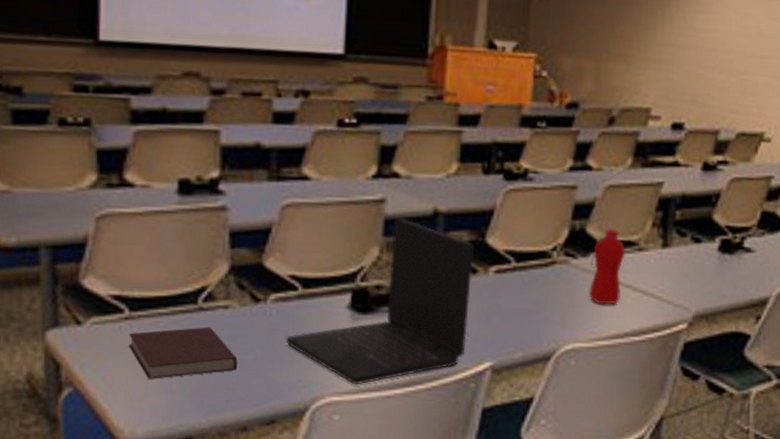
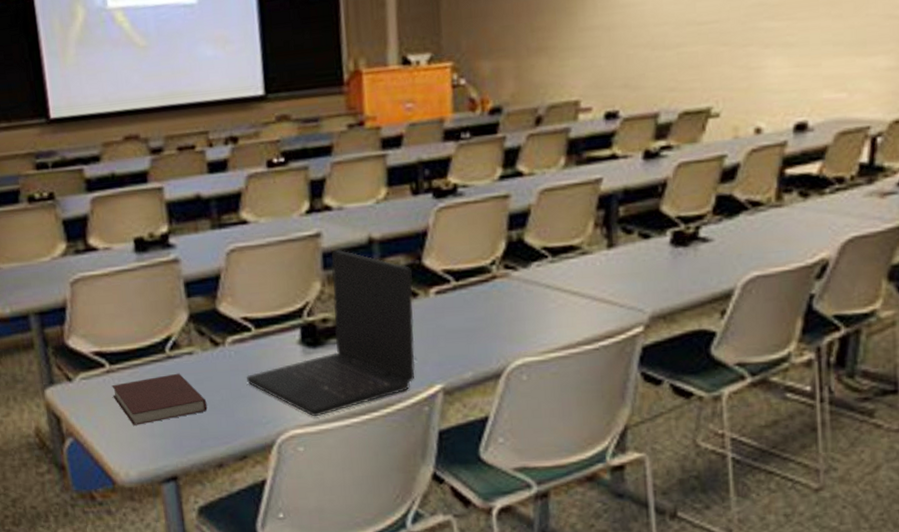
water bottle: present [589,228,625,305] -> none [532,234,569,316]

